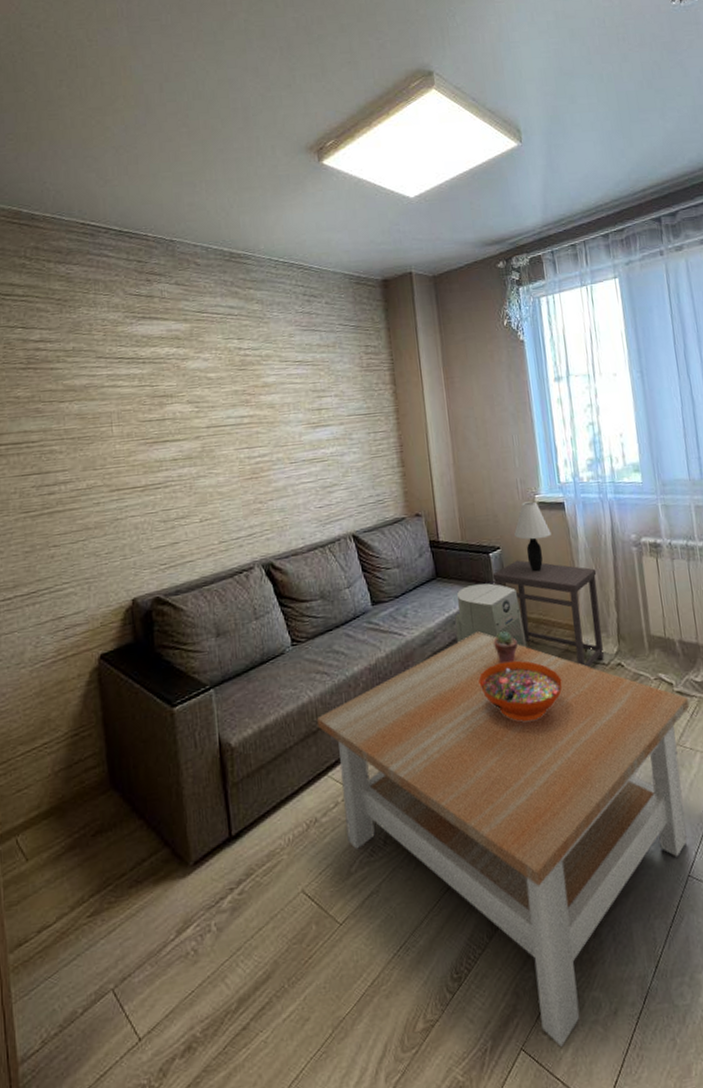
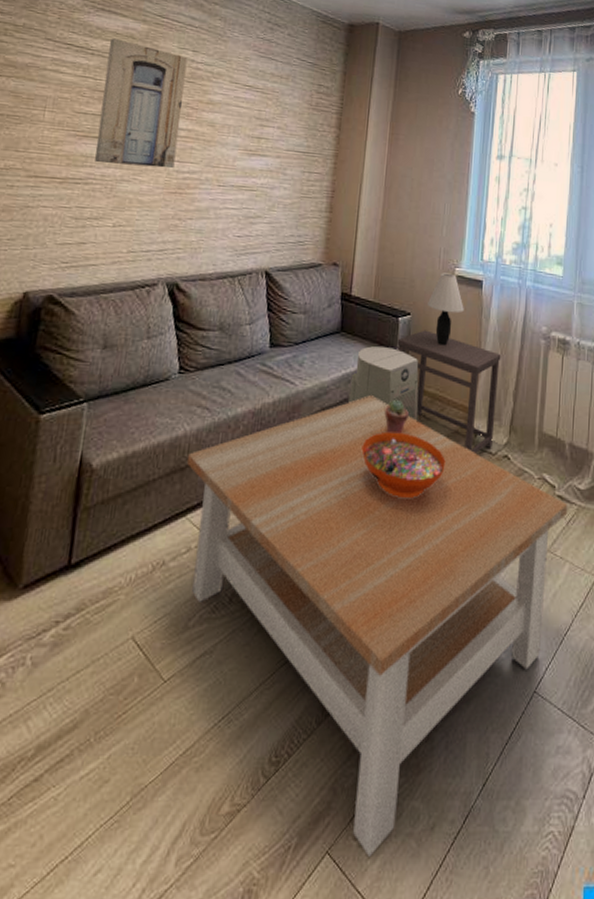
wall art: none [157,342,245,465] -> present [95,38,188,169]

